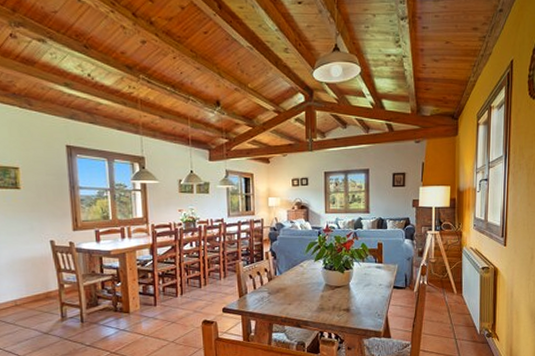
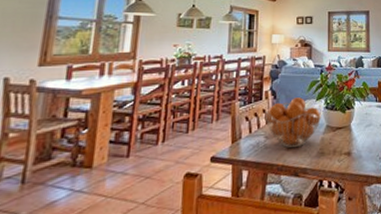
fruit basket: none [267,258,321,303] -> present [265,97,322,148]

